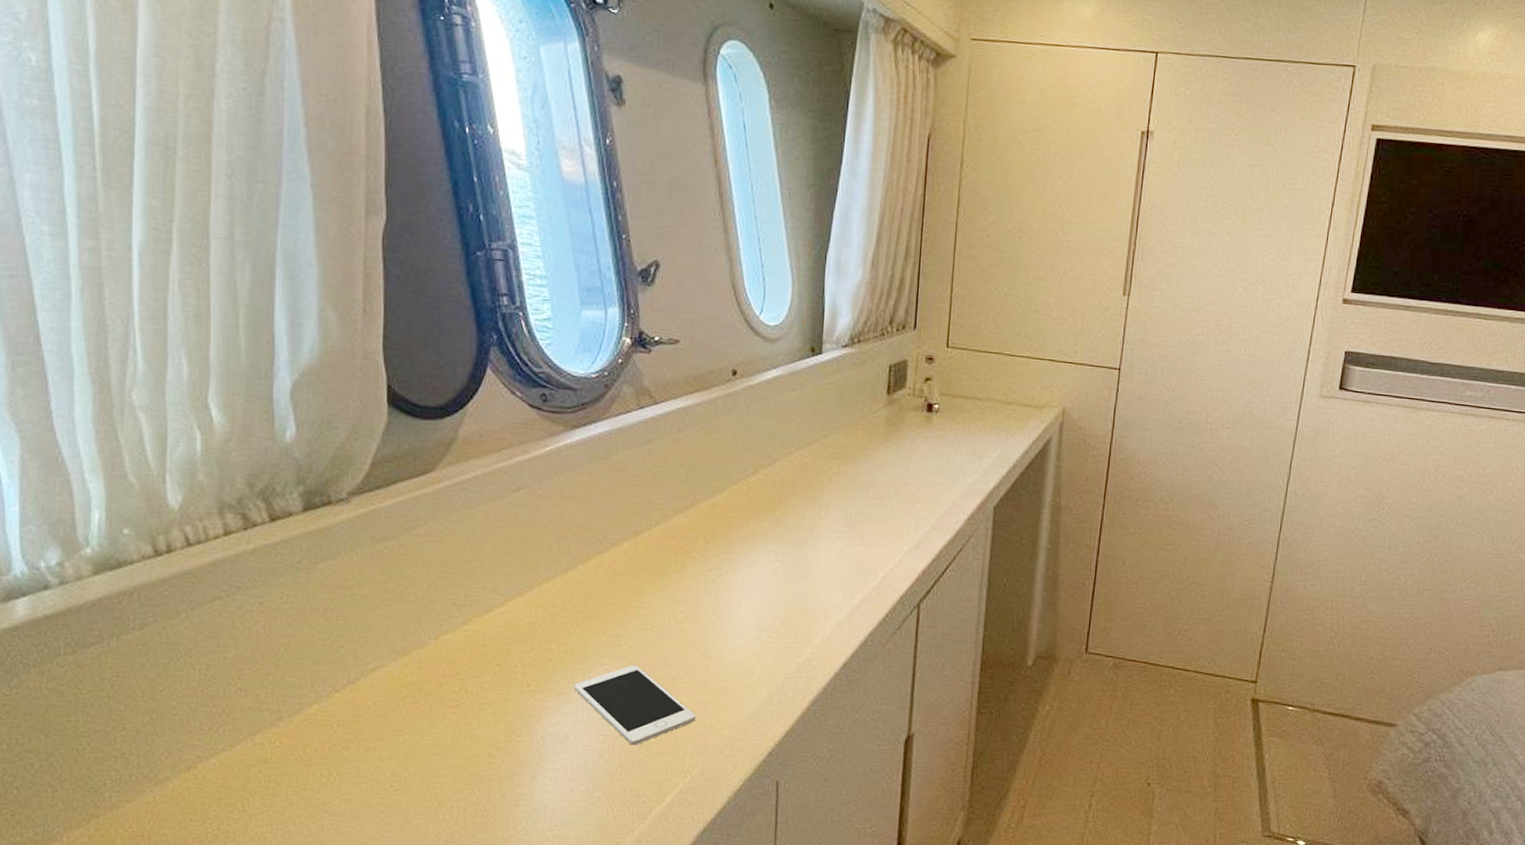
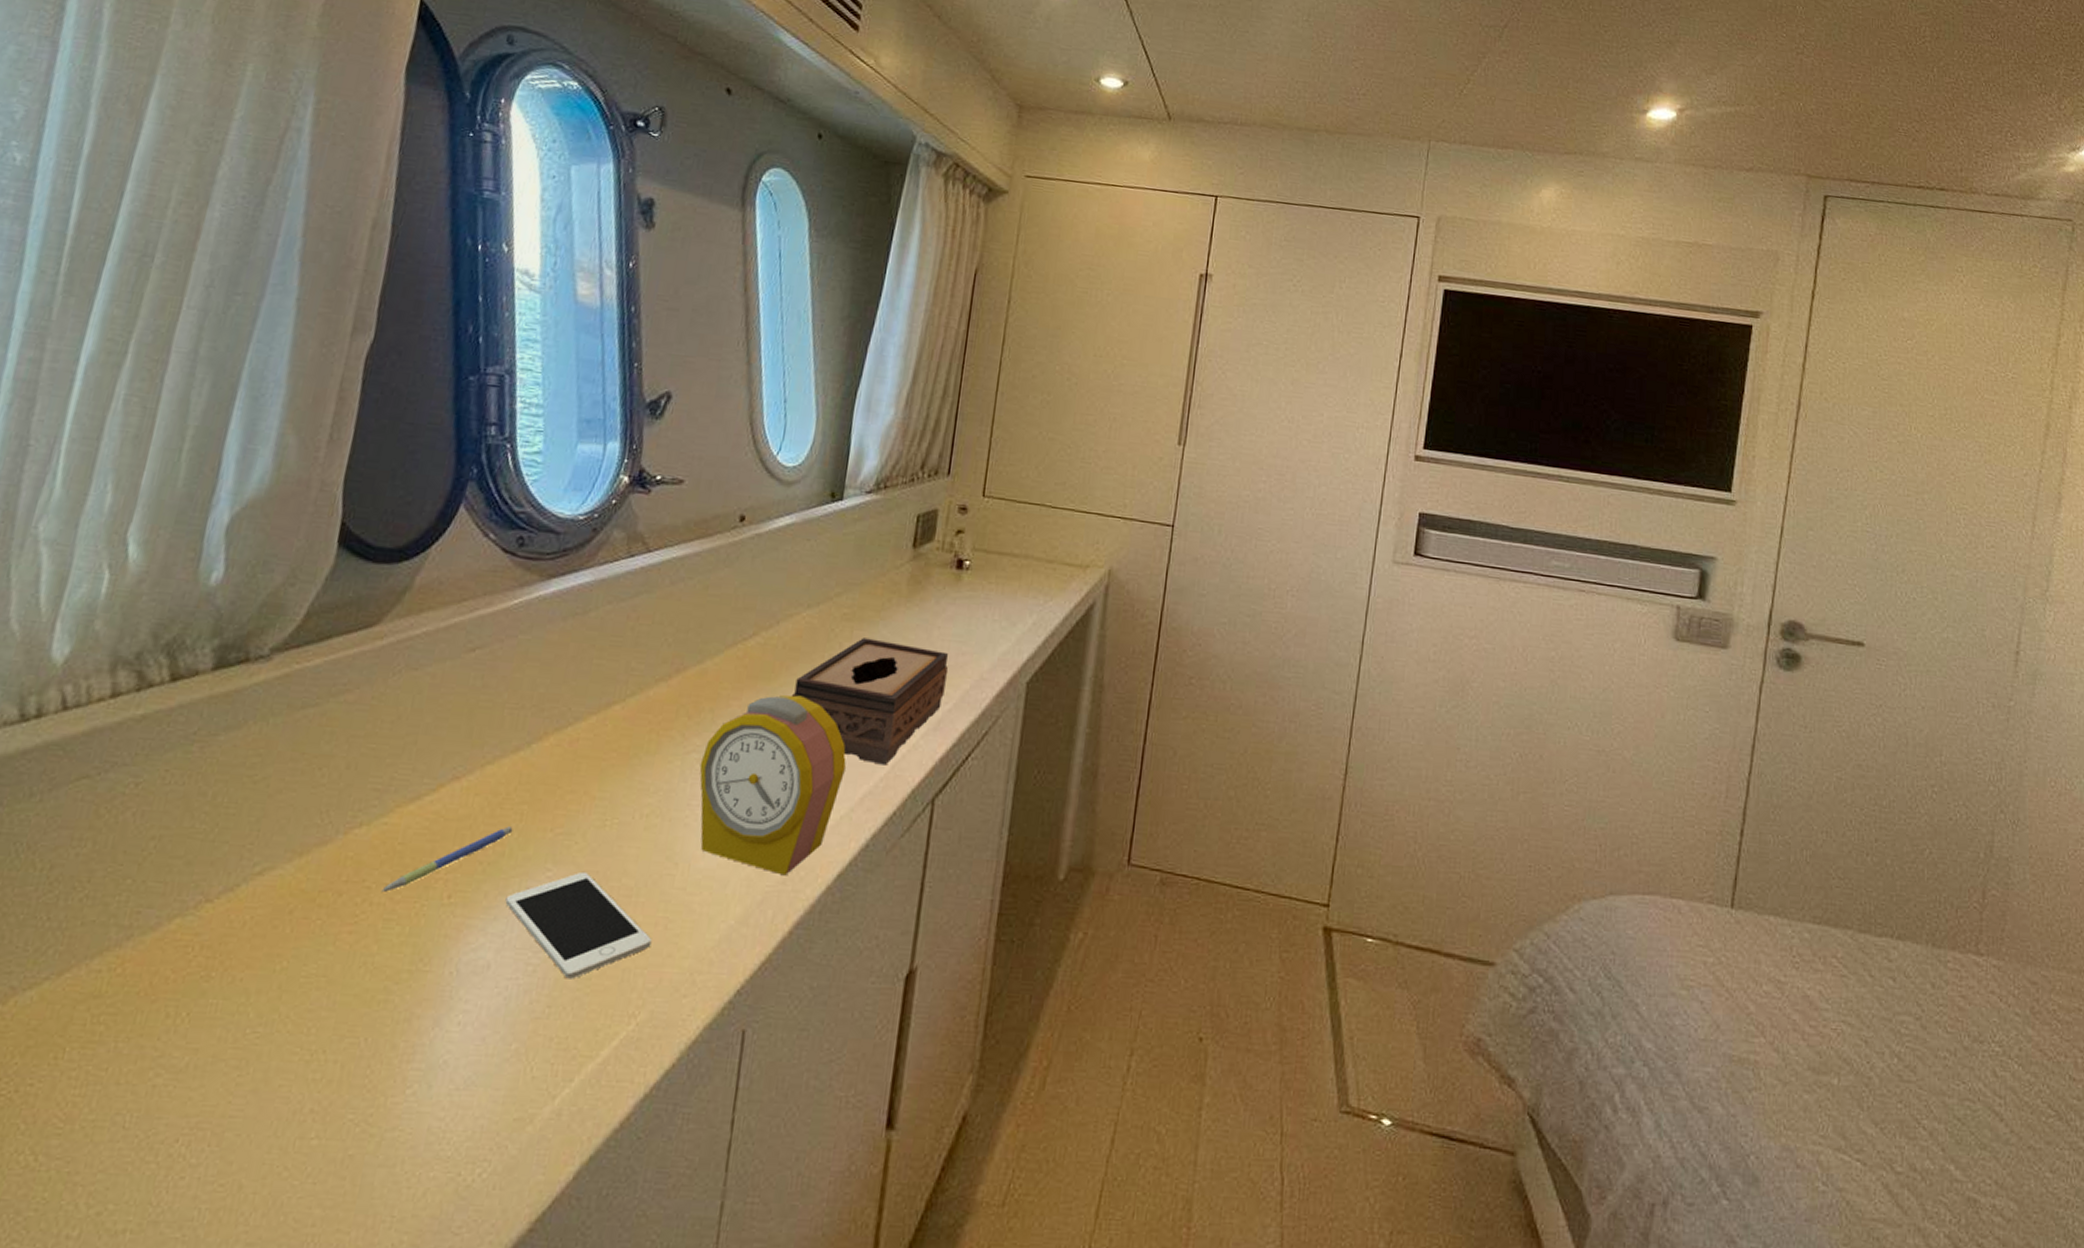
pen: none [473,631,572,682] -> present [381,826,513,892]
alarm clock: none [720,521,843,666] -> present [699,695,846,876]
tissue box: none [792,473,925,577] -> present [792,638,949,765]

